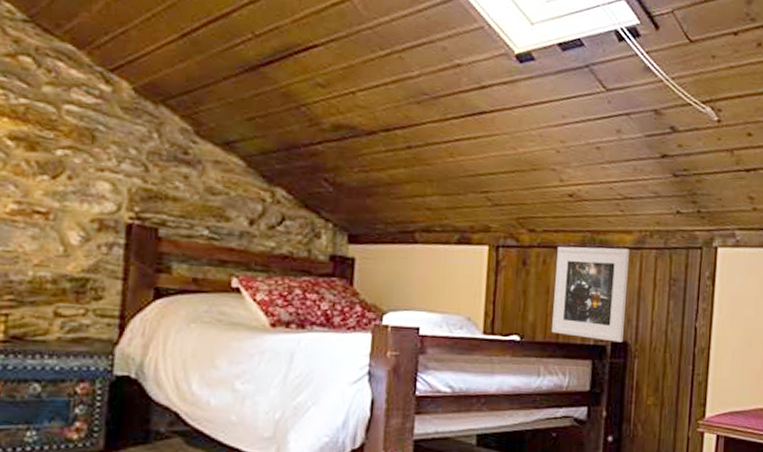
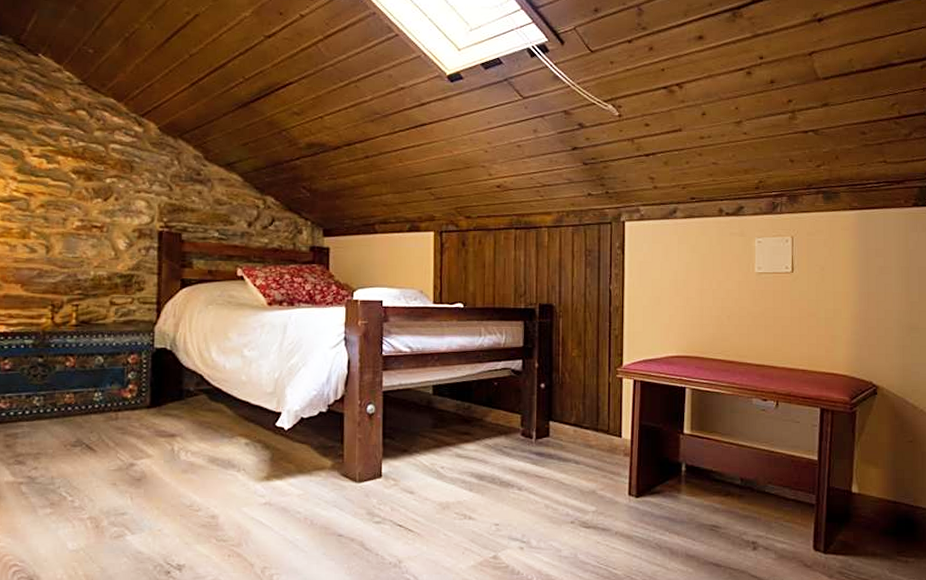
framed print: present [552,246,630,343] -> none [489,227,551,305]

